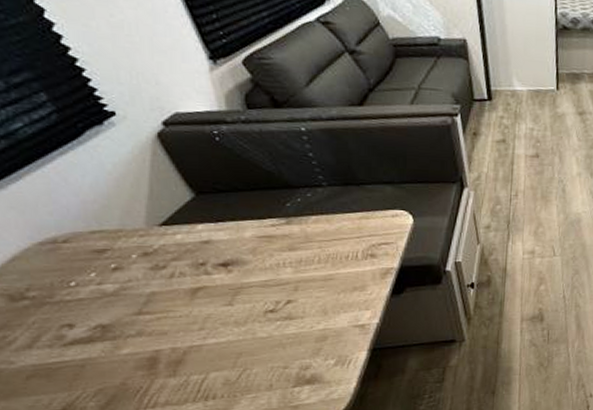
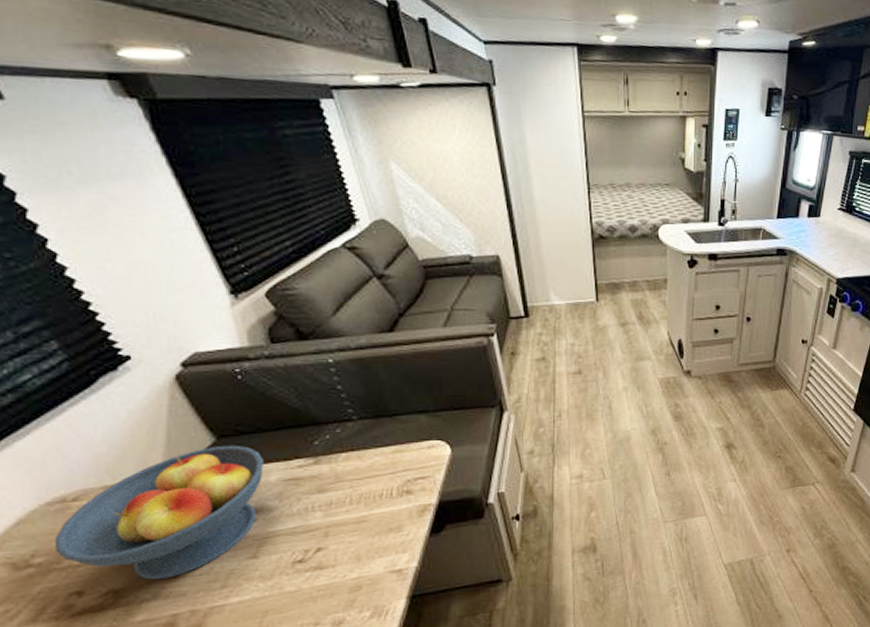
fruit bowl: none [47,201,239,318] -> present [54,445,264,580]

